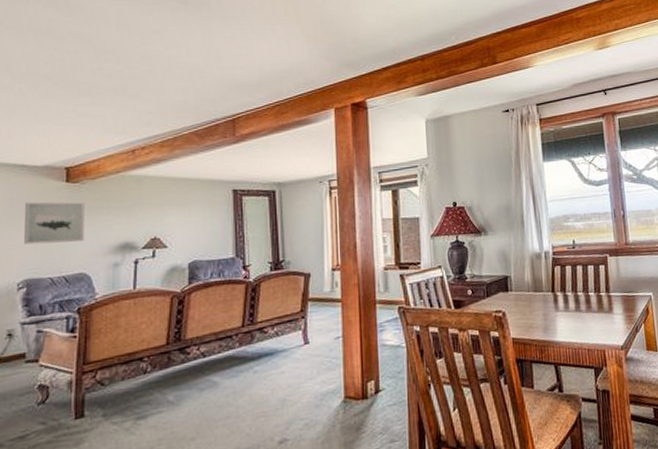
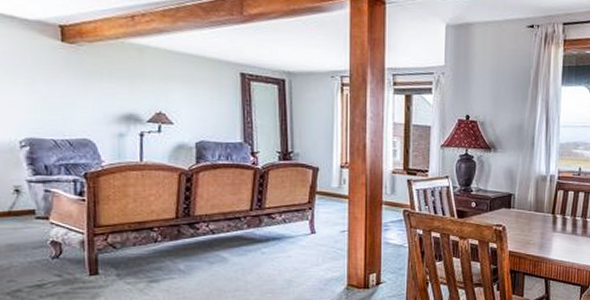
wall art: present [24,201,85,245] -> none [18,58,86,107]

